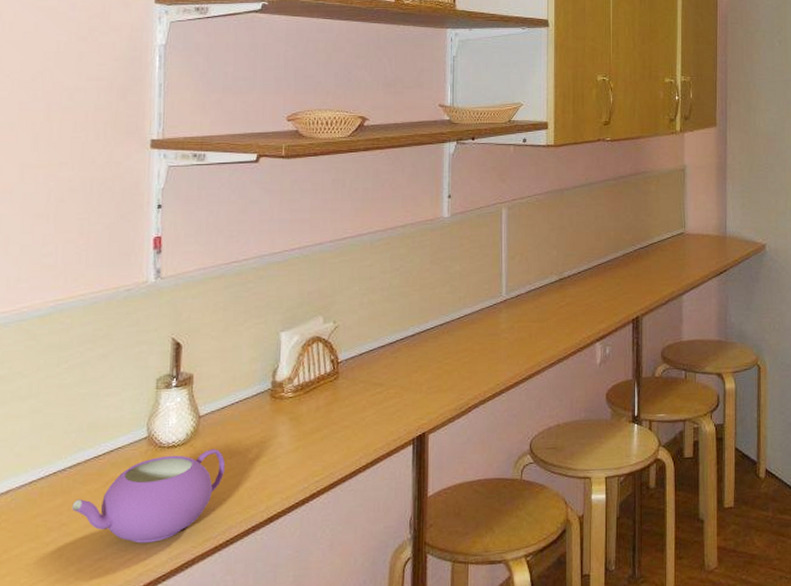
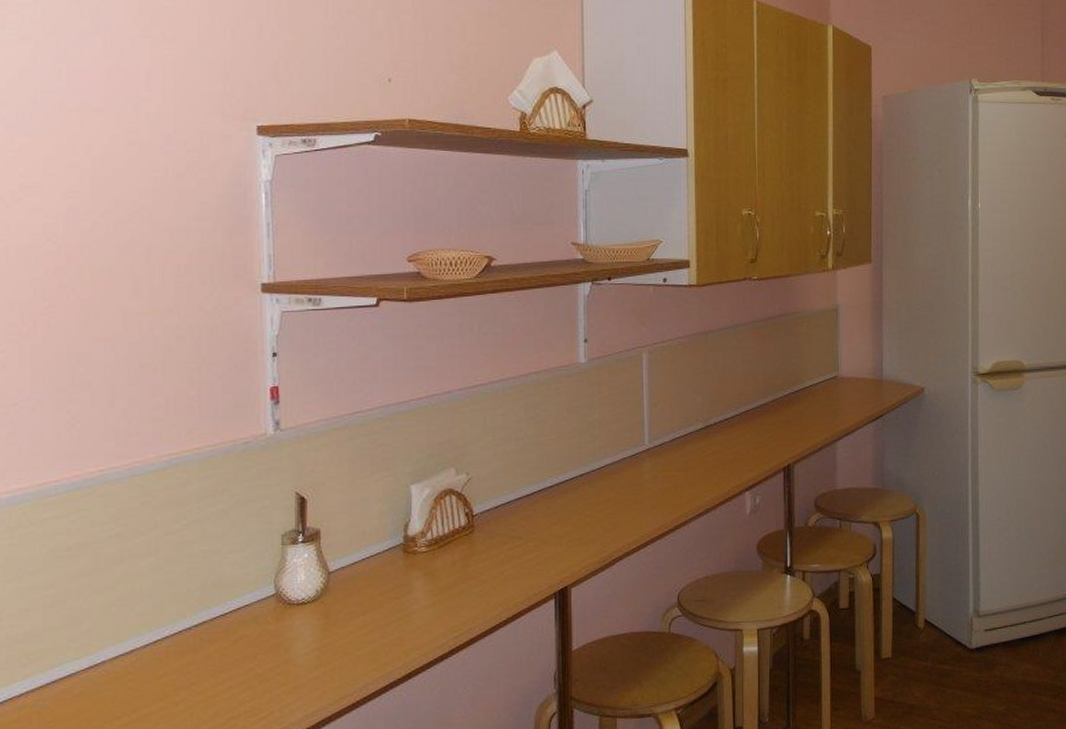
teapot: present [72,449,226,543] -> none [201,605,359,701]

